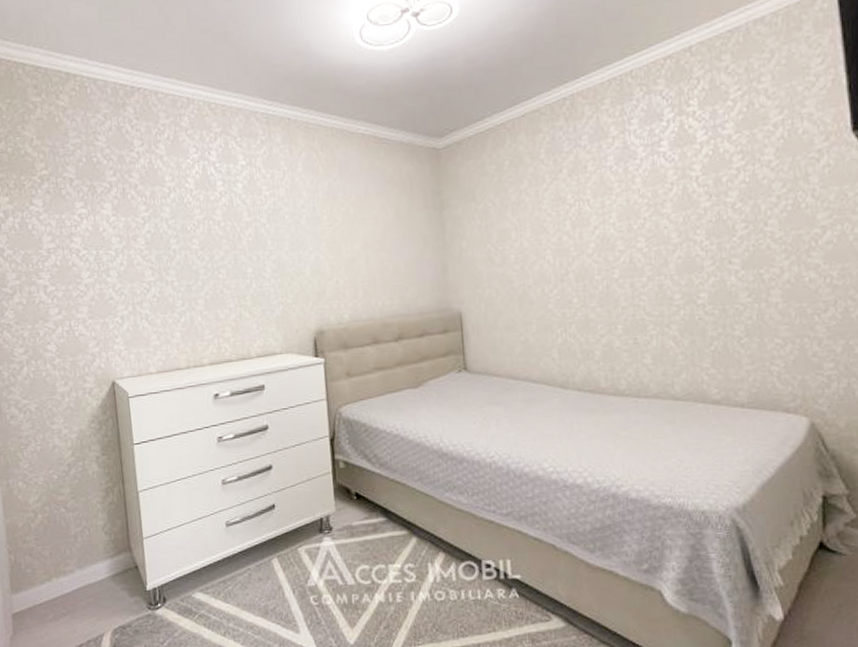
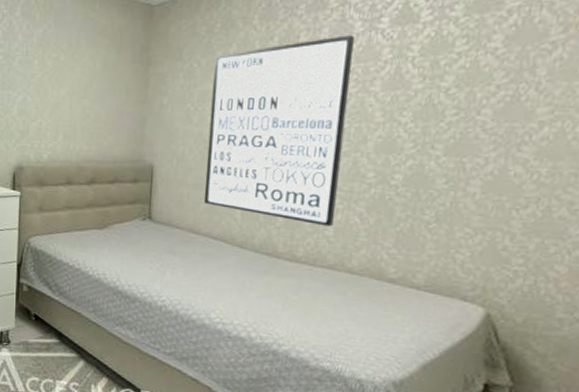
wall art: none [508,161,651,355] -> present [203,35,354,227]

